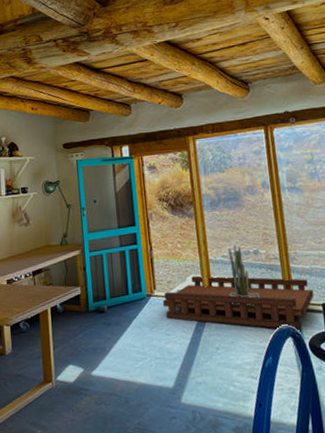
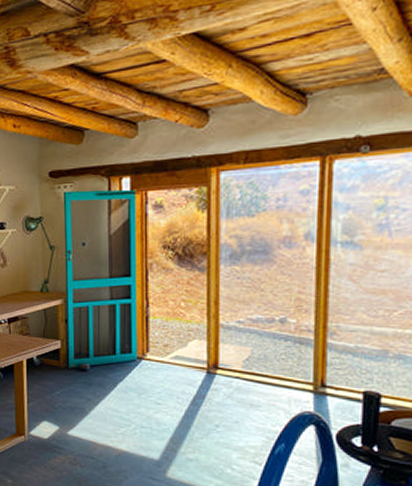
wooden bench: present [163,276,314,330] -> none [156,341,355,418]
cactus: present [228,245,261,307] -> none [239,310,281,385]

